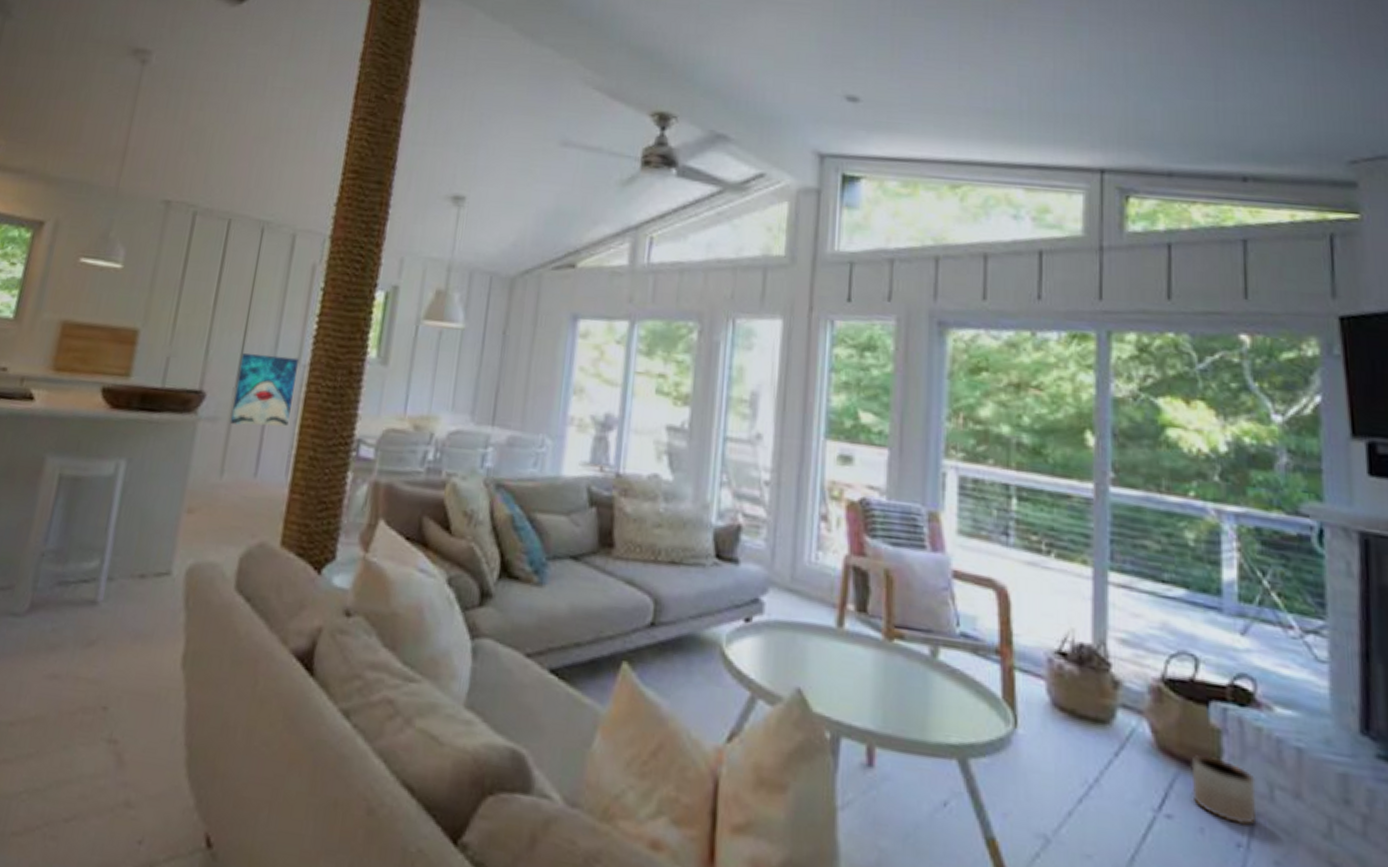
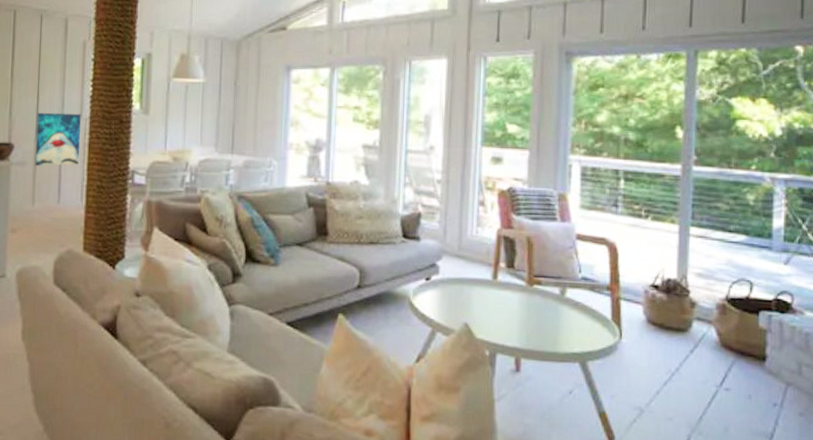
planter: present [1191,755,1257,826] -> none [744,348,789,392]

